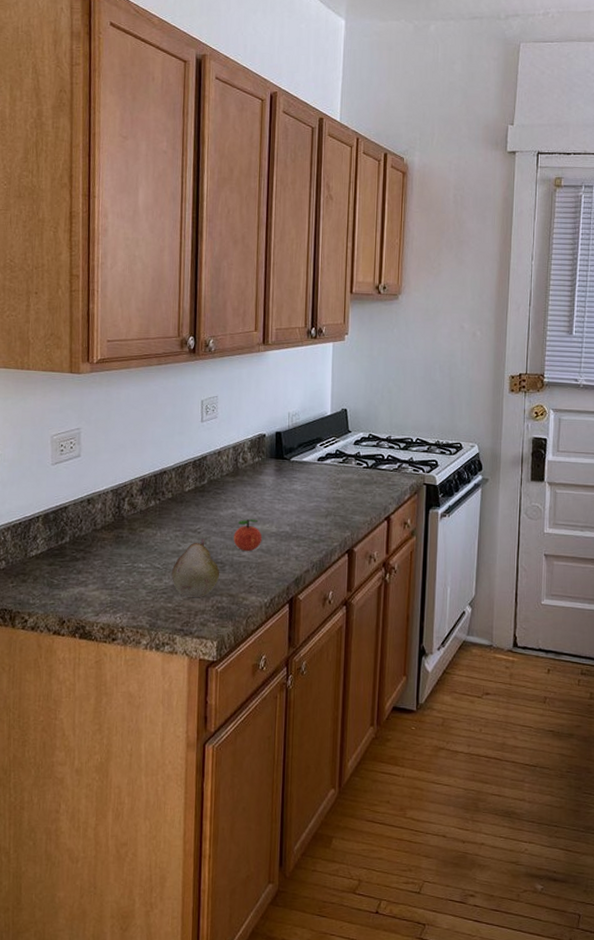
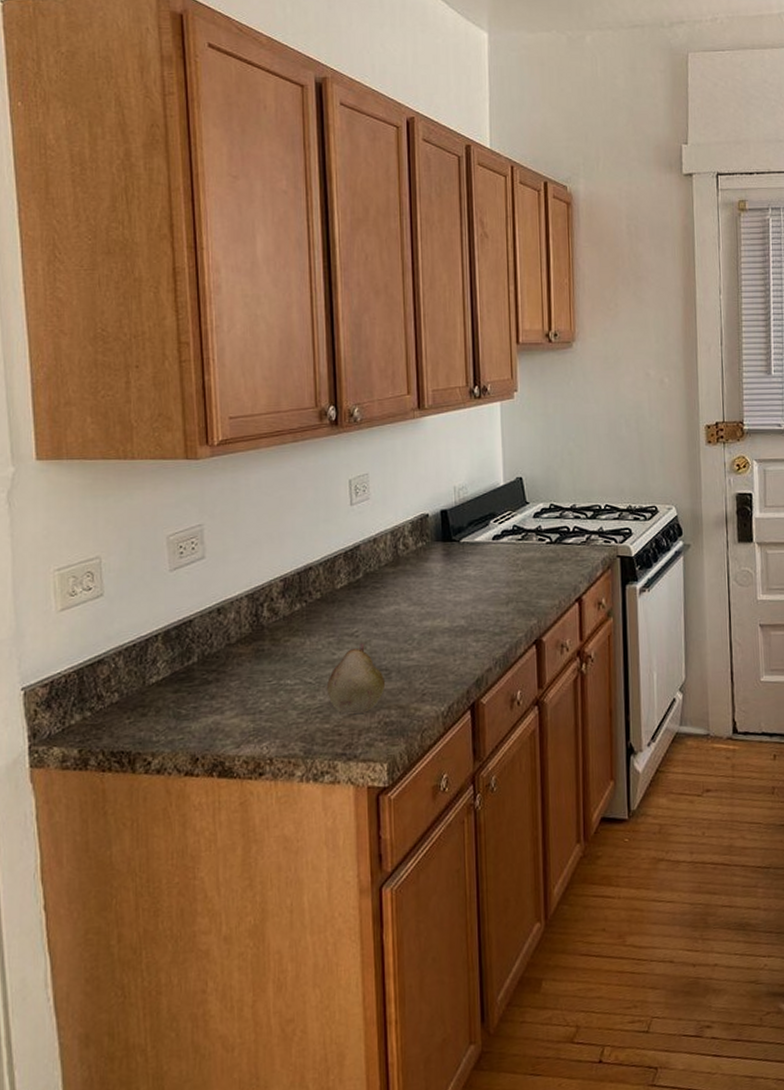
apple: present [233,519,263,552] -> none [399,614,434,654]

